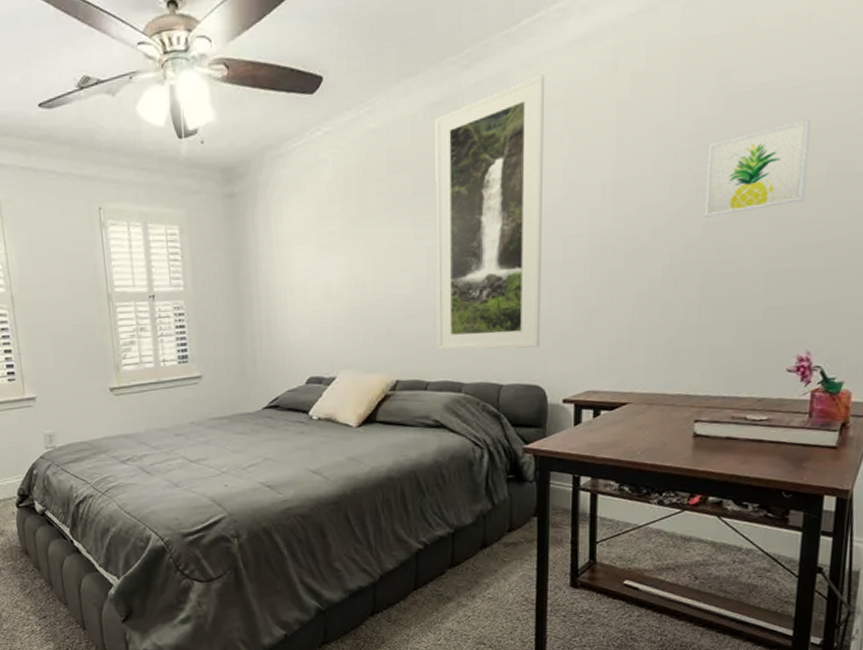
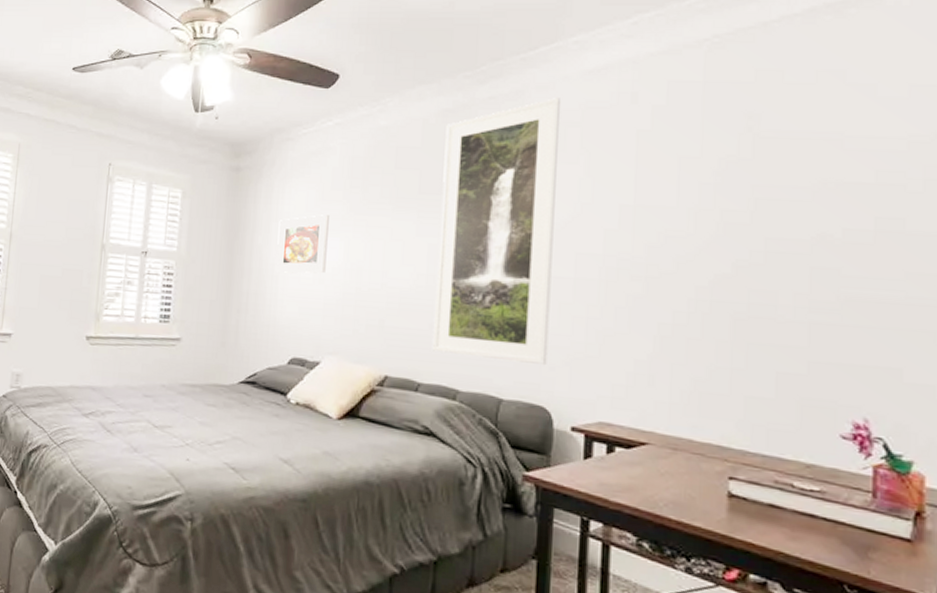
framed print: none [280,232,331,297] -> present [275,215,329,274]
wall art: present [704,119,811,218] -> none [734,172,851,256]

